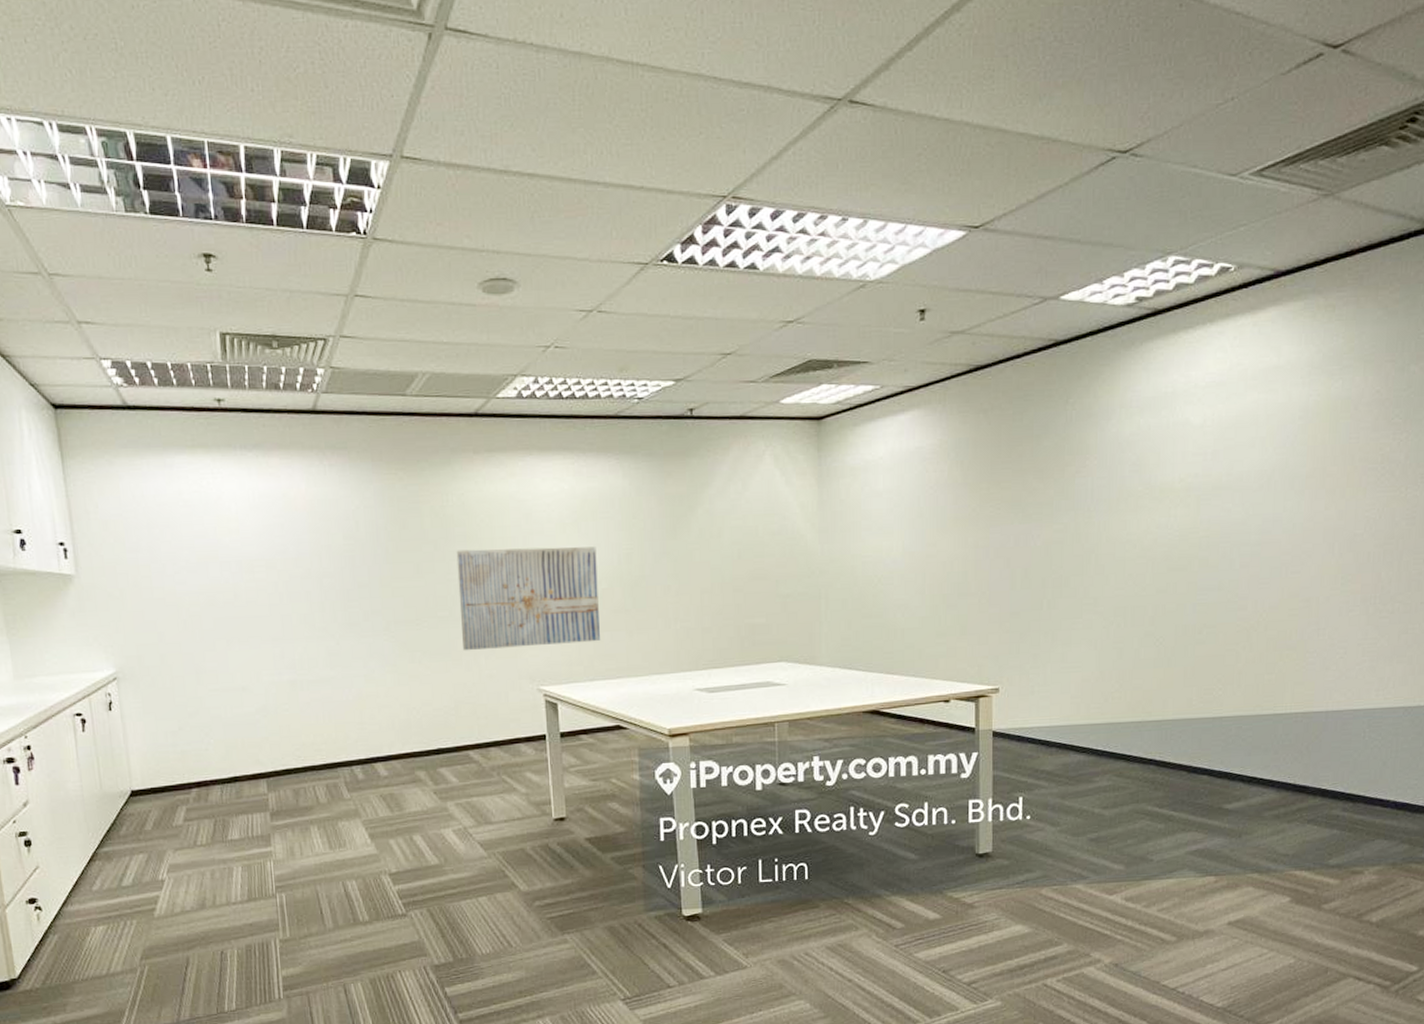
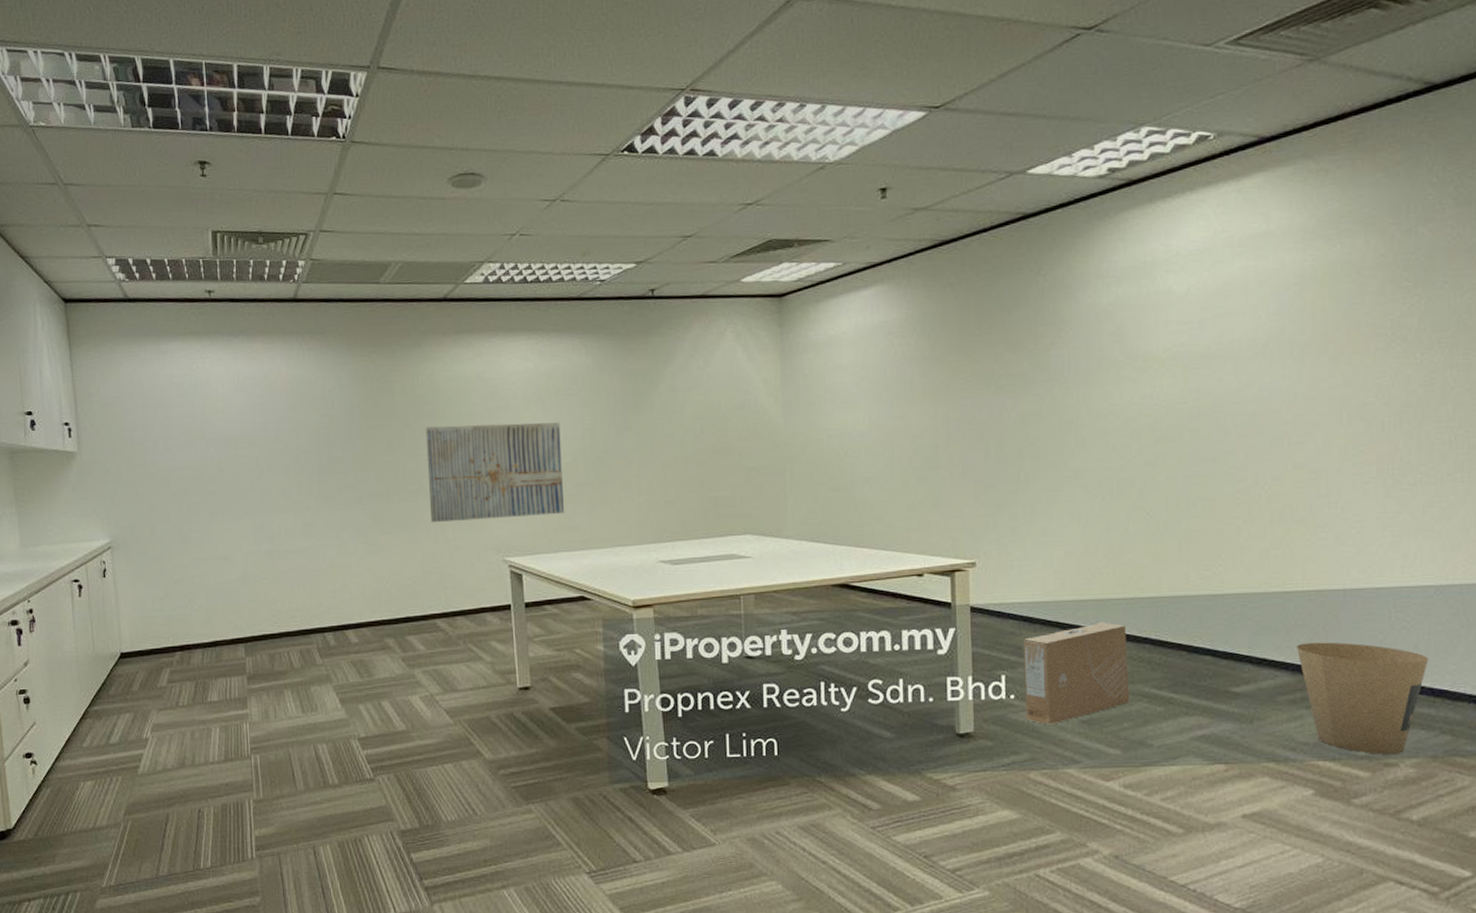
cardboard box: none [1039,744,1135,843] -> present [1023,622,1130,725]
trash can: none [1283,760,1395,864] -> present [1297,642,1429,755]

